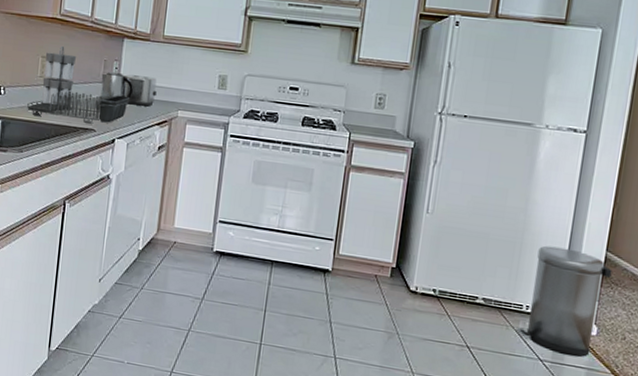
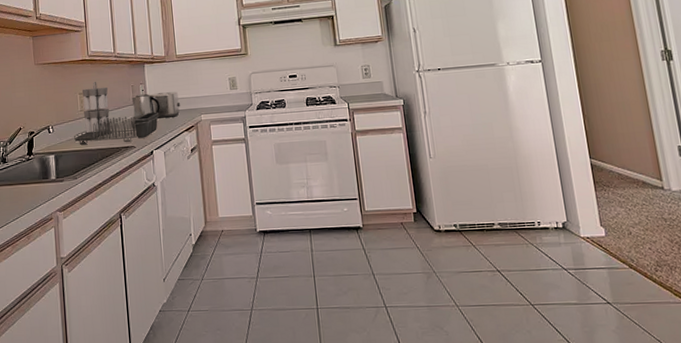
pedal bin: present [516,245,613,357] -> none [532,163,605,260]

